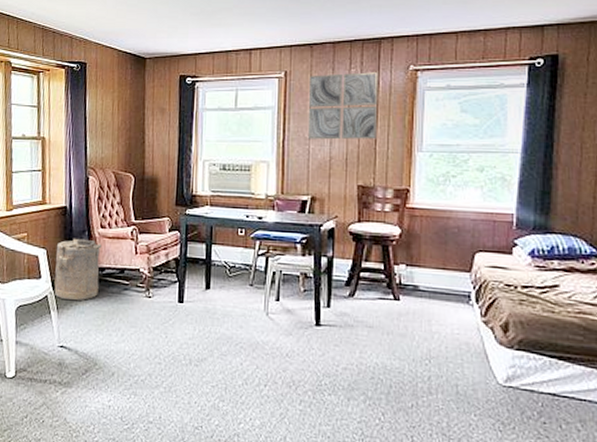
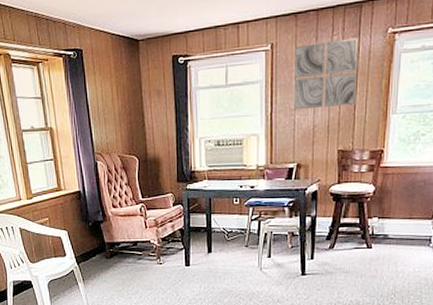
laundry hamper: present [54,238,102,301] -> none [75,218,117,273]

